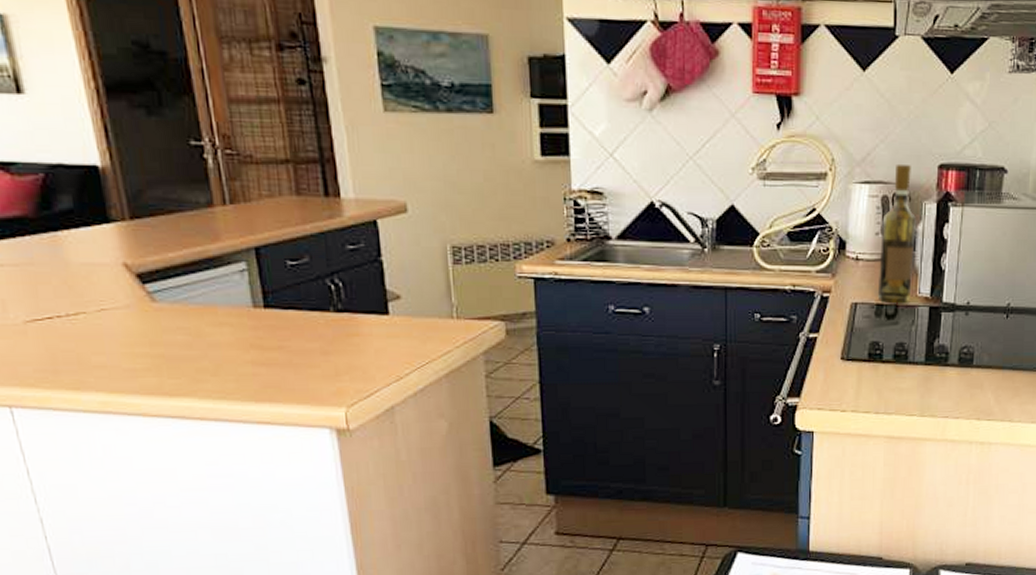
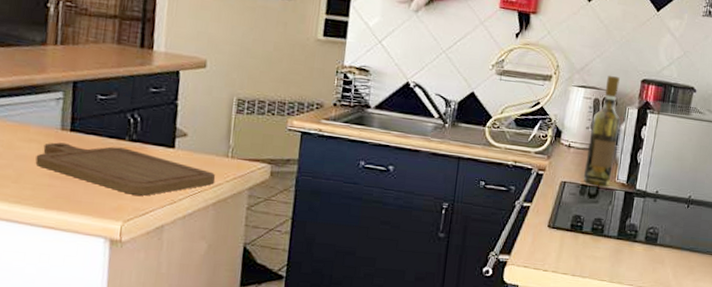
chopping board: none [231,321,444,375] -> present [35,142,216,196]

